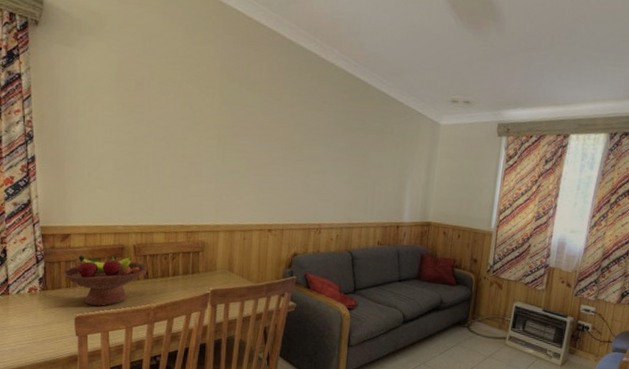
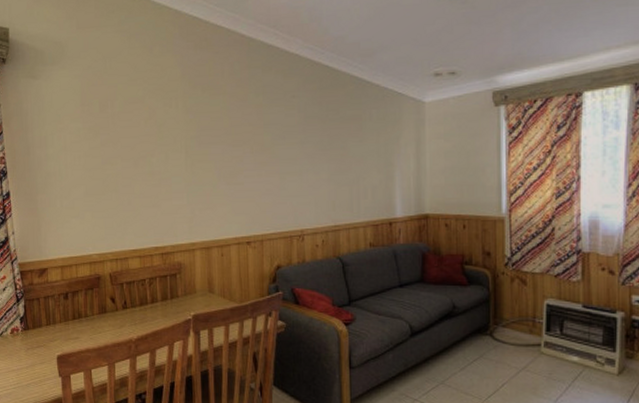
fruit bowl: present [62,255,148,306] -> none [42,287,125,342]

